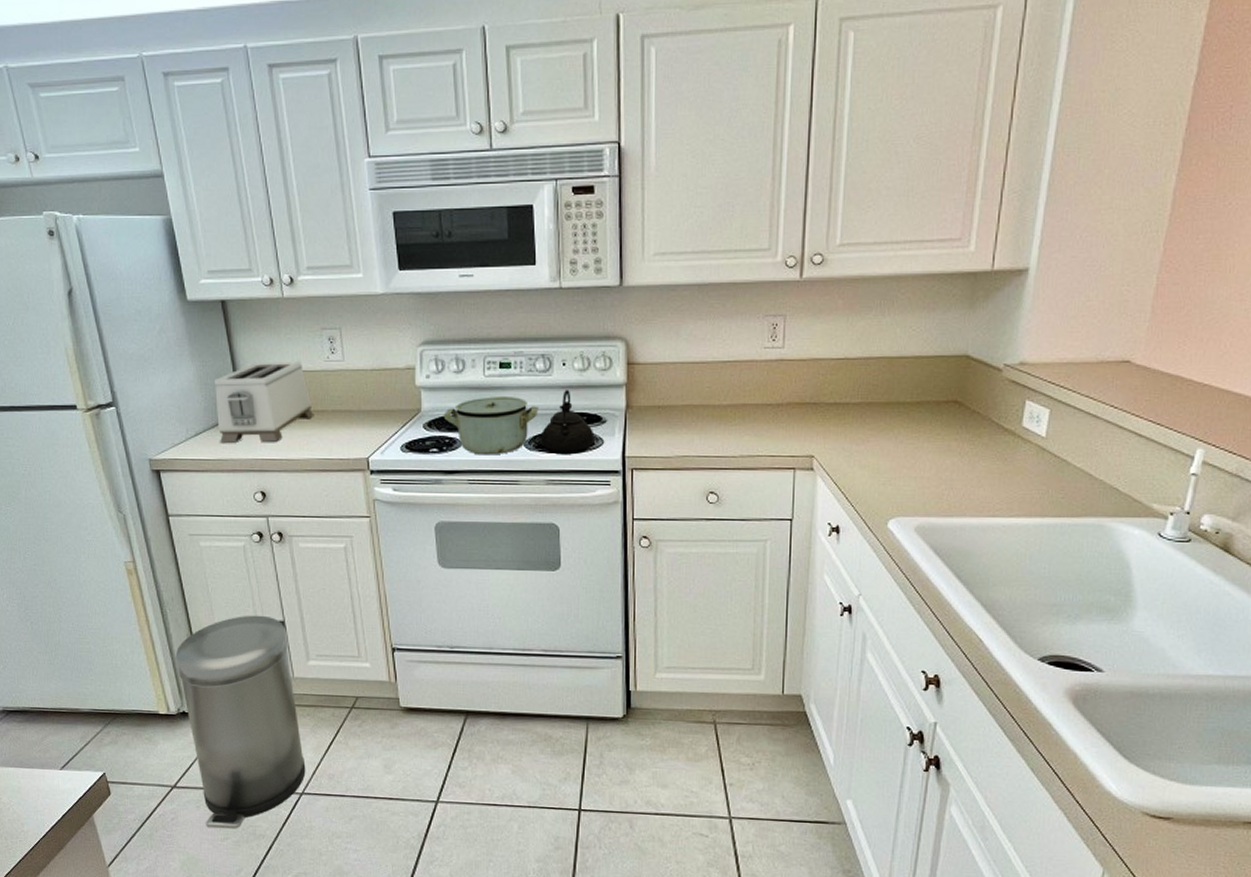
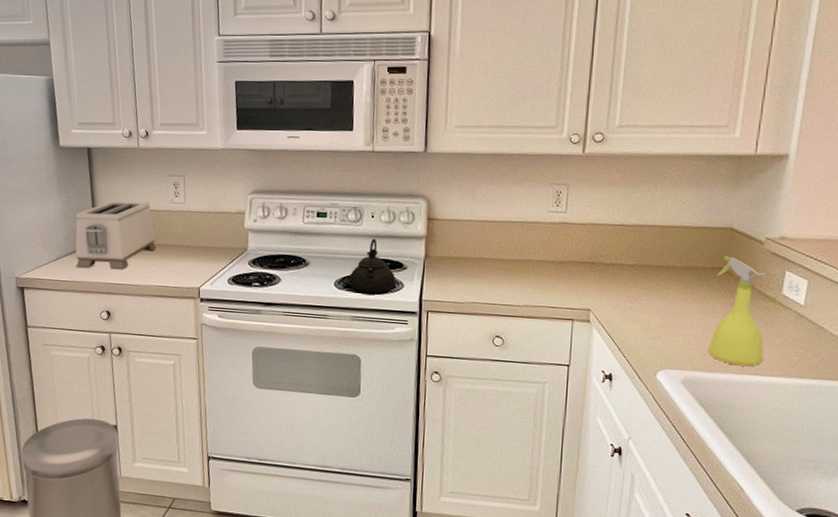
cooking pot: present [443,397,539,455] -> none [266,241,349,292]
spray bottle: none [943,387,1004,508] -> present [708,256,766,367]

